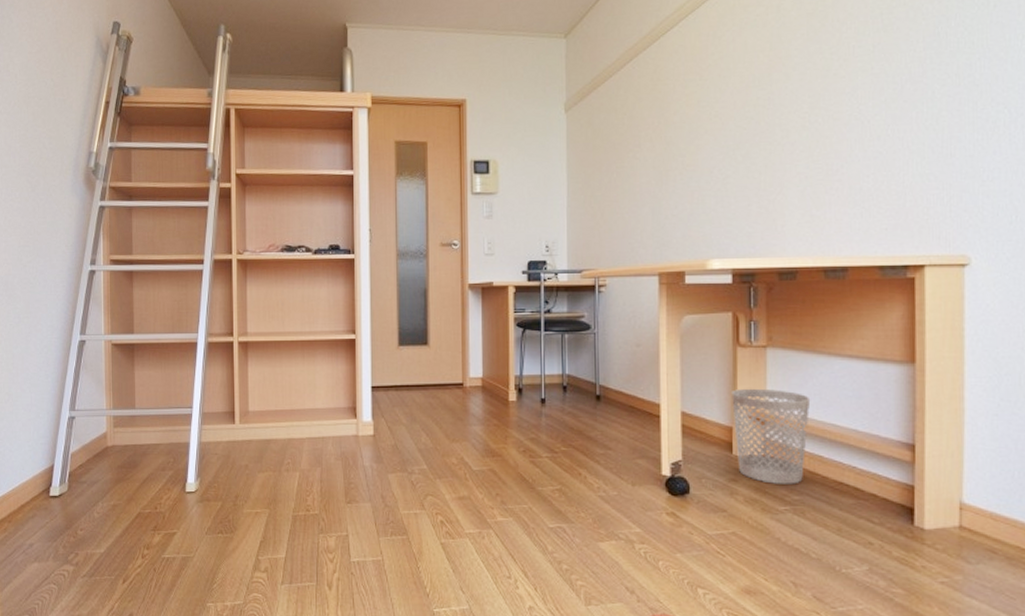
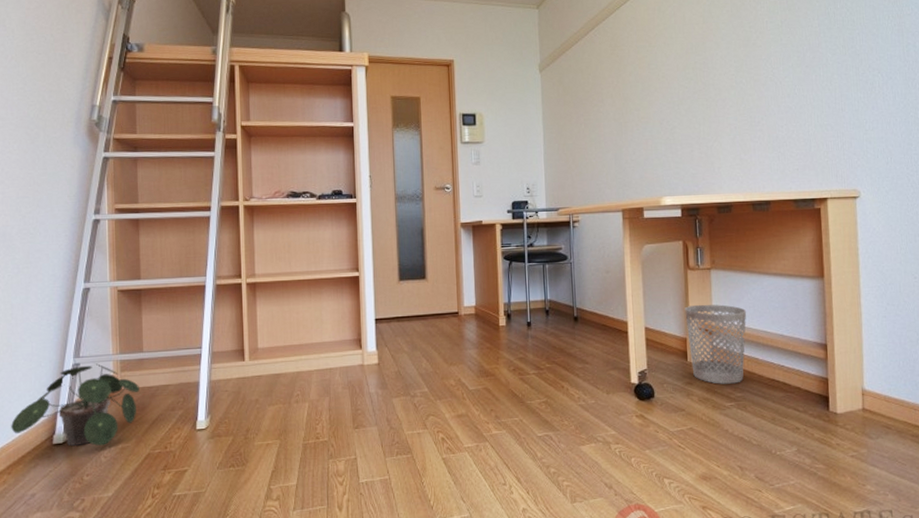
potted plant: none [12,417,131,501] -> present [11,363,139,447]

